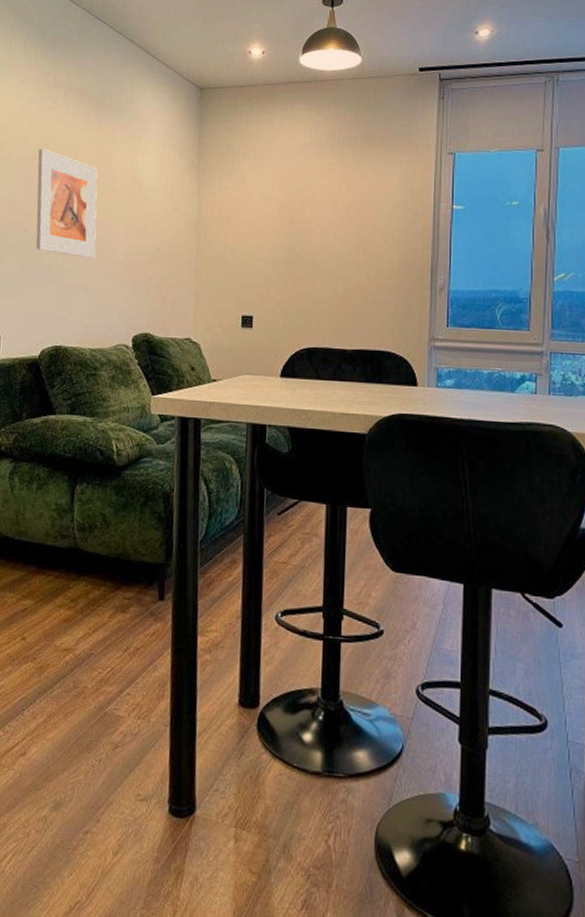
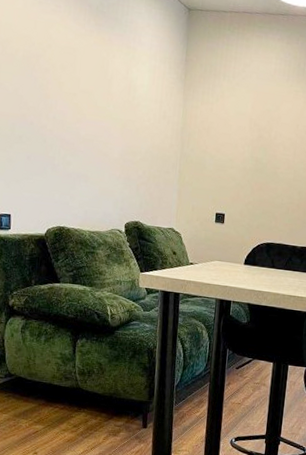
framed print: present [36,149,98,258] -> none [41,49,96,153]

